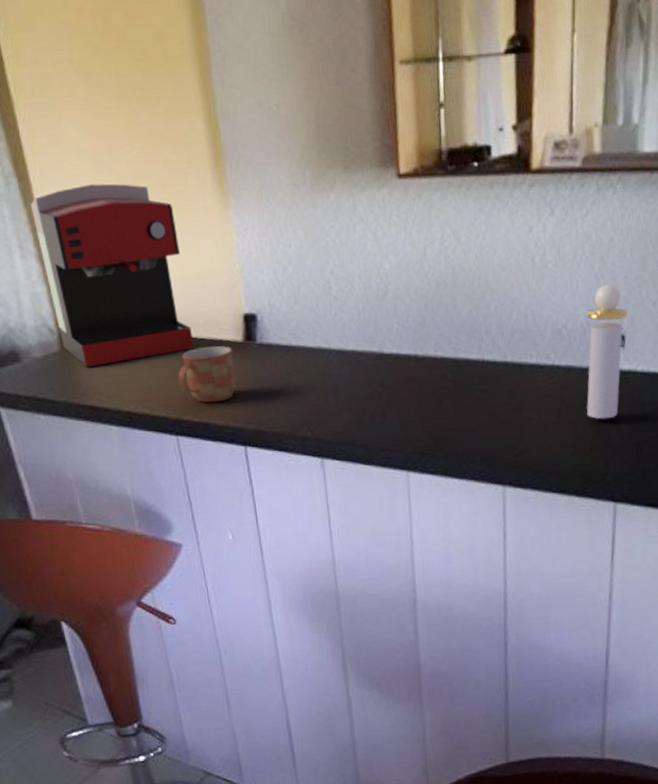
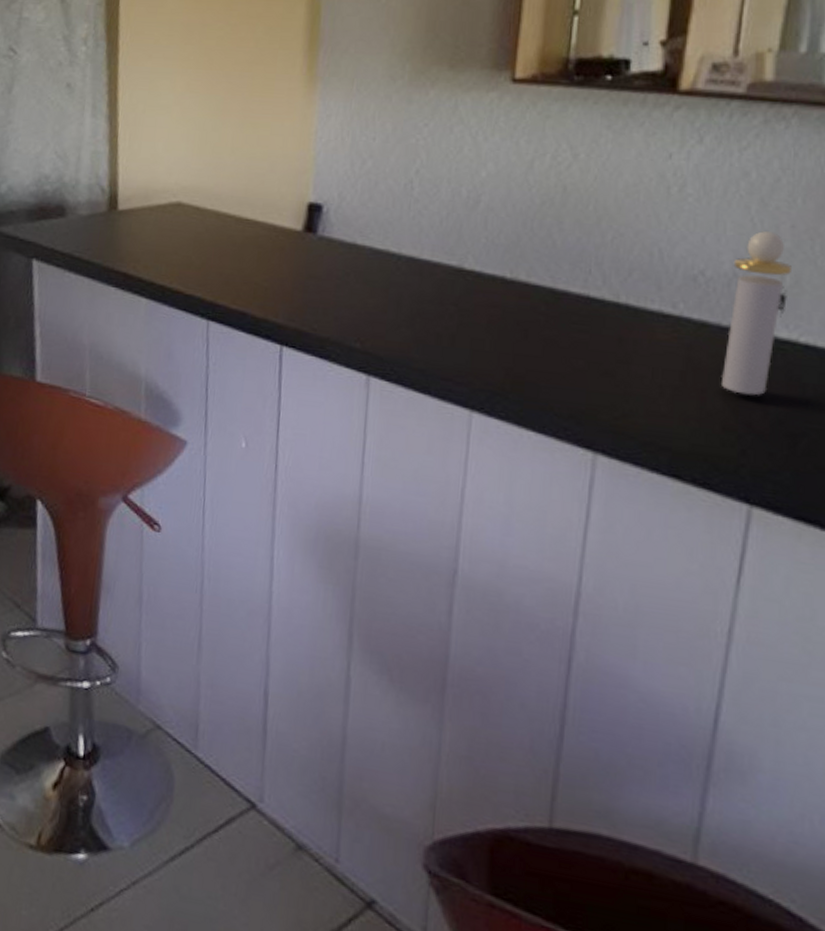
coffee maker: present [31,183,195,367] -> none [111,54,255,233]
mug: present [178,345,236,403] -> none [222,229,289,292]

